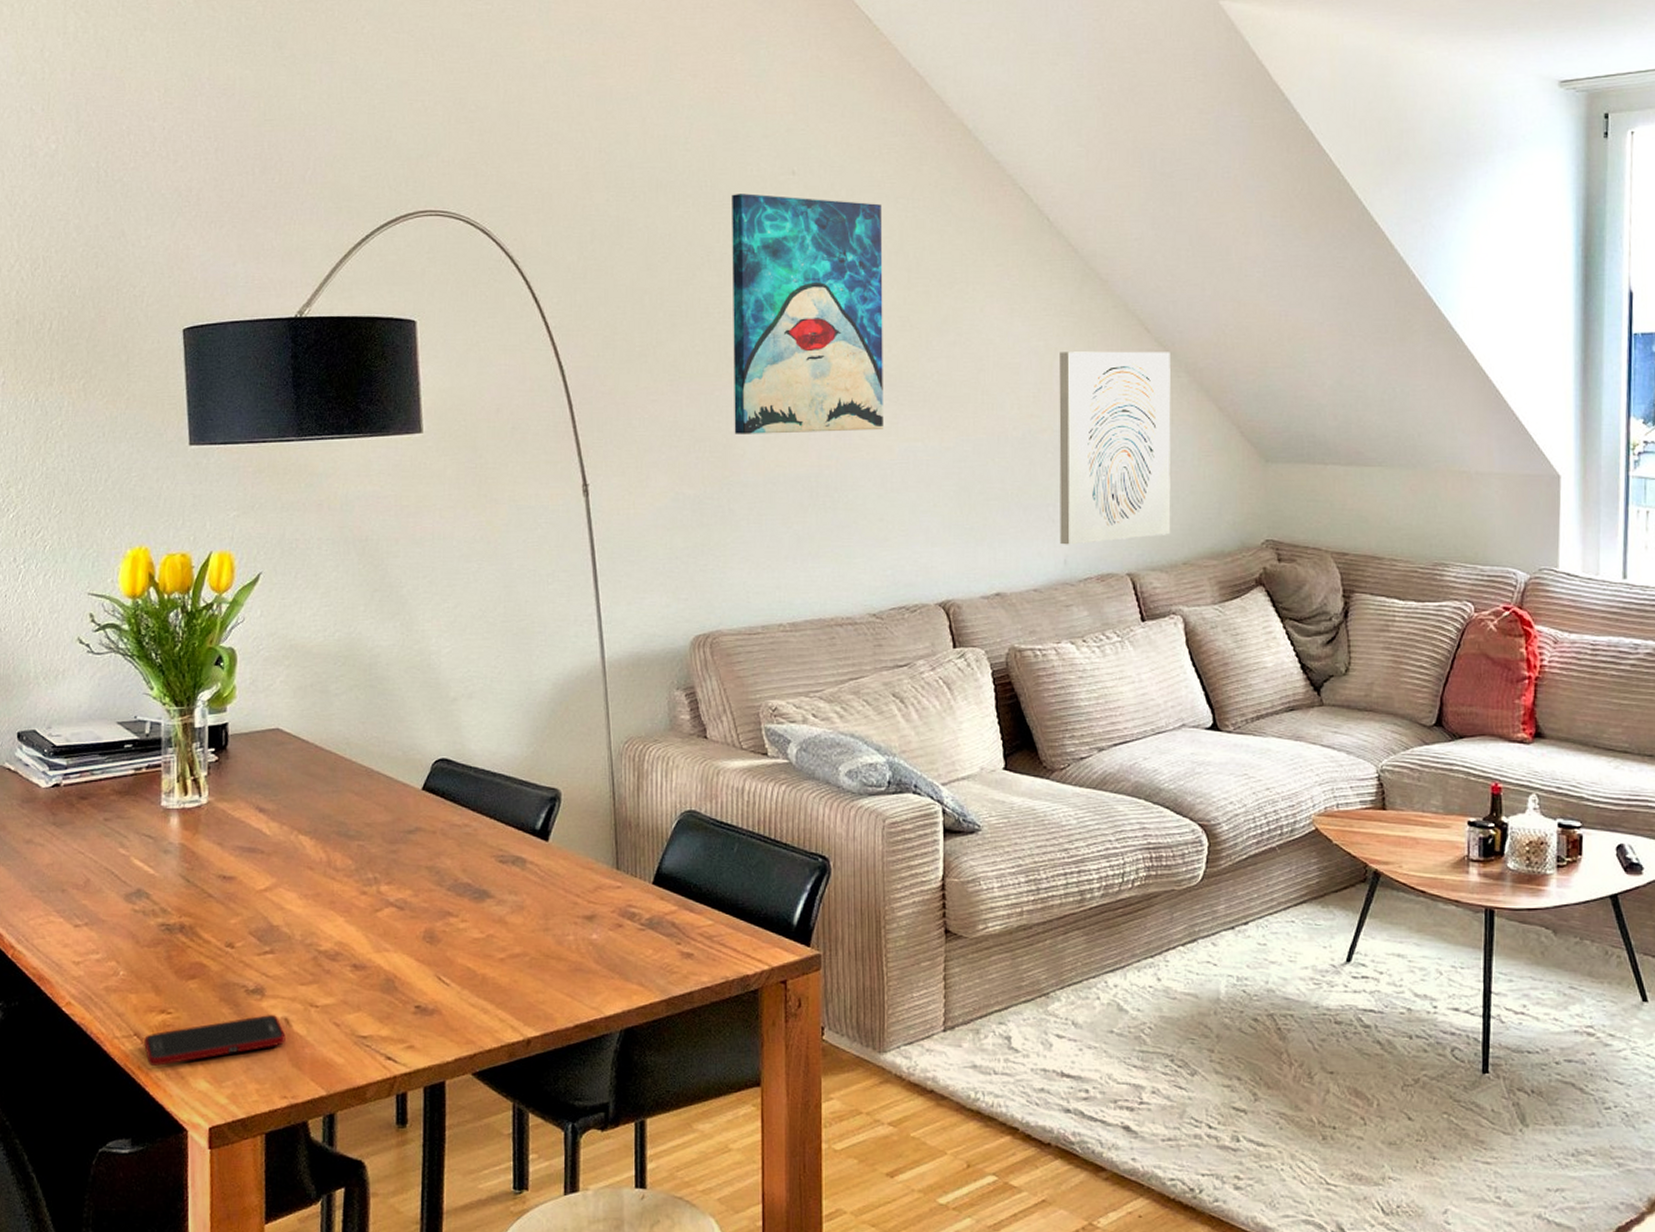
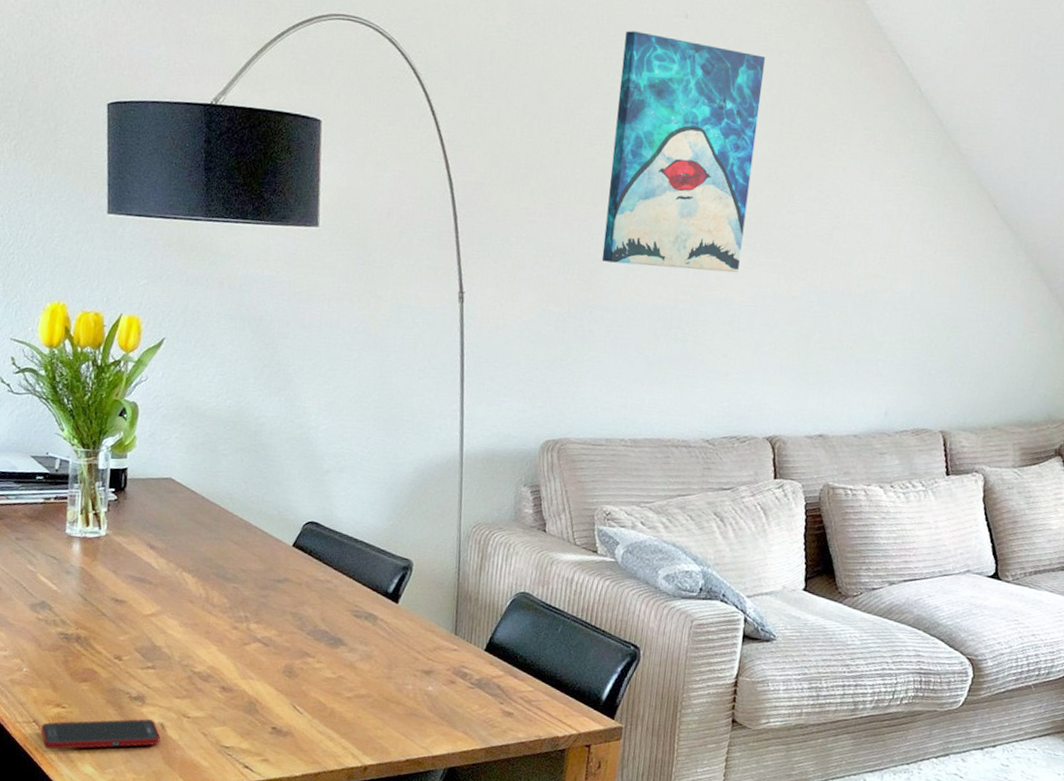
wall art: present [1059,351,1171,545] -> none [884,218,1013,401]

